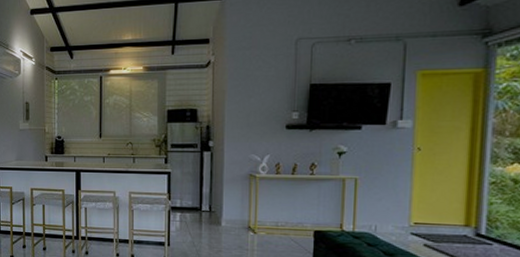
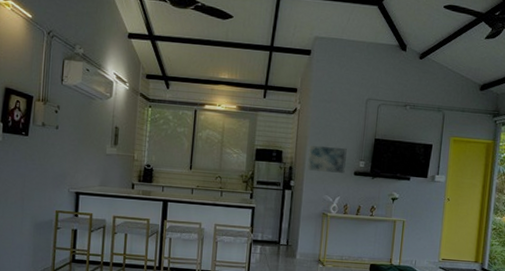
wall art: none [228,99,275,129] -> present [307,144,347,173]

